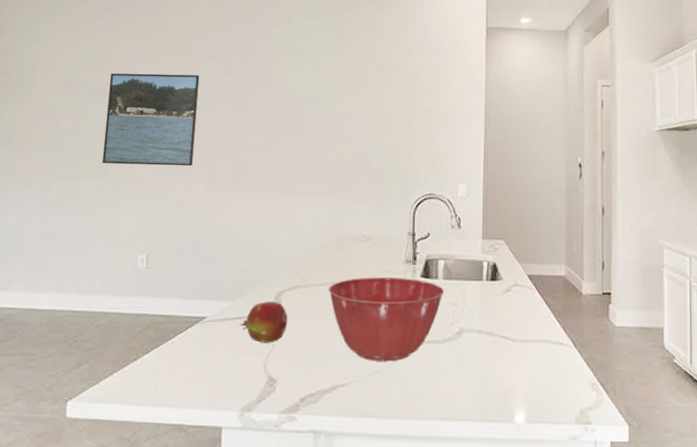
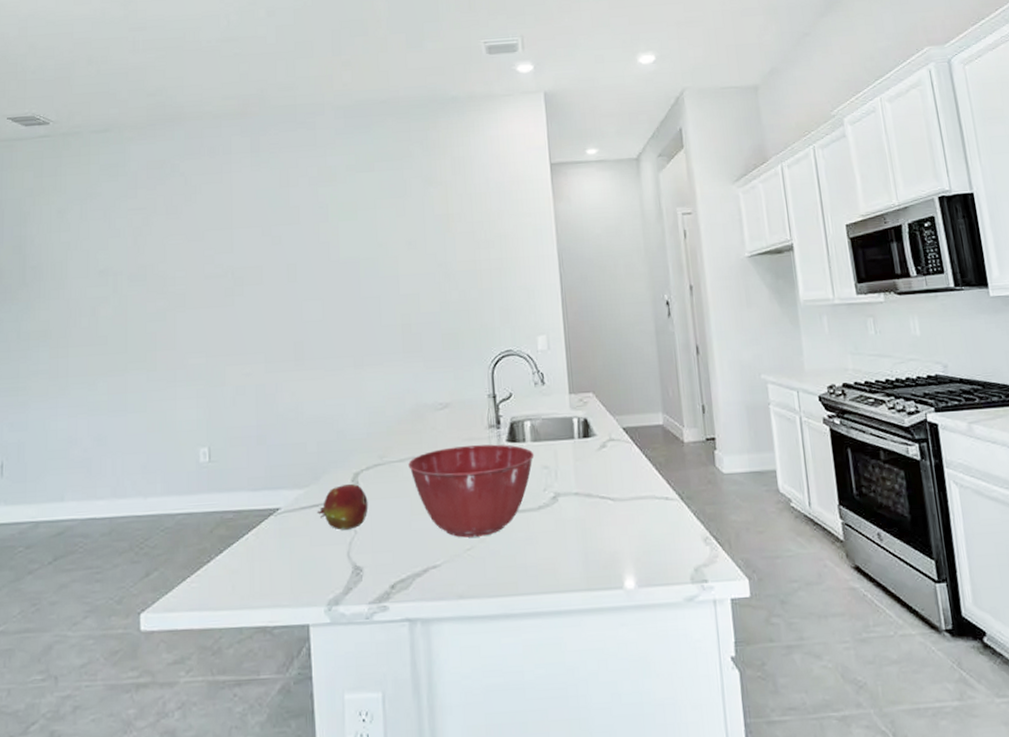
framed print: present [102,73,200,167] -> none [148,248,247,354]

